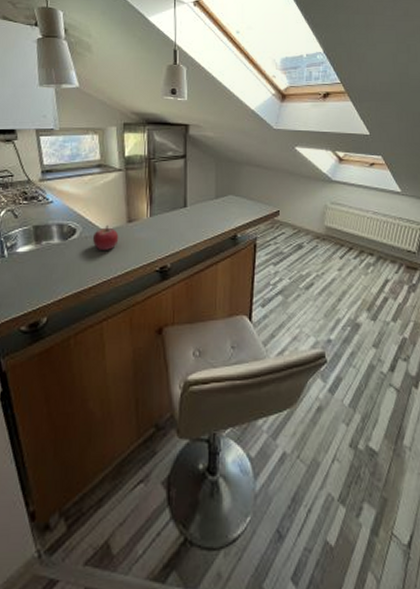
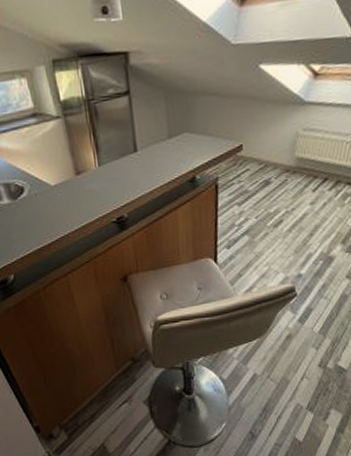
fruit: present [92,224,119,251] -> none [42,179,70,207]

